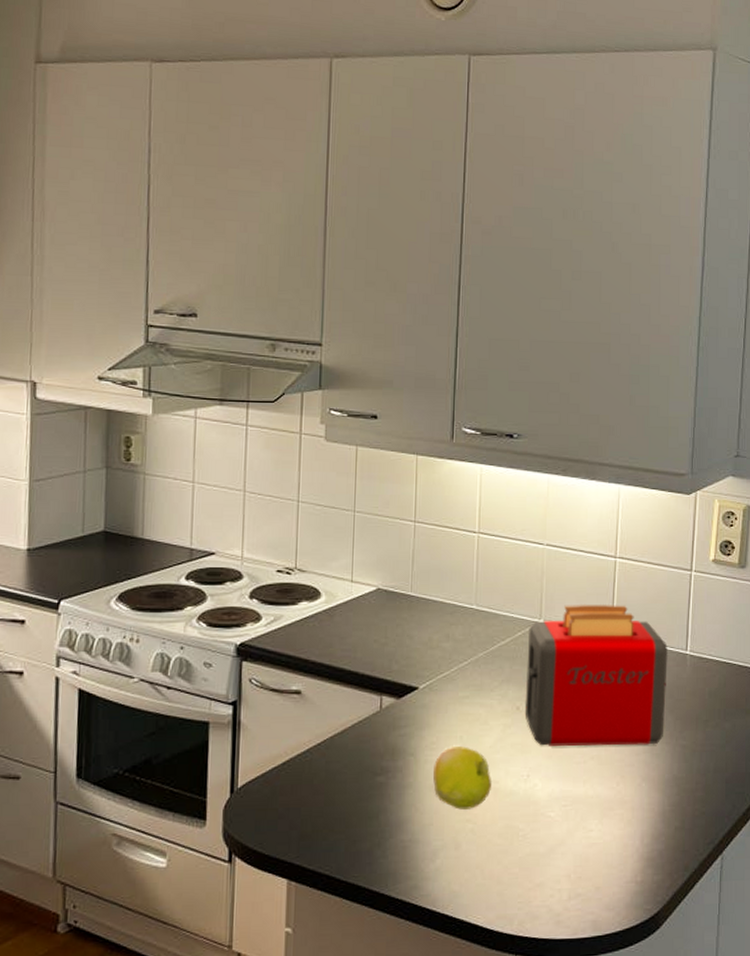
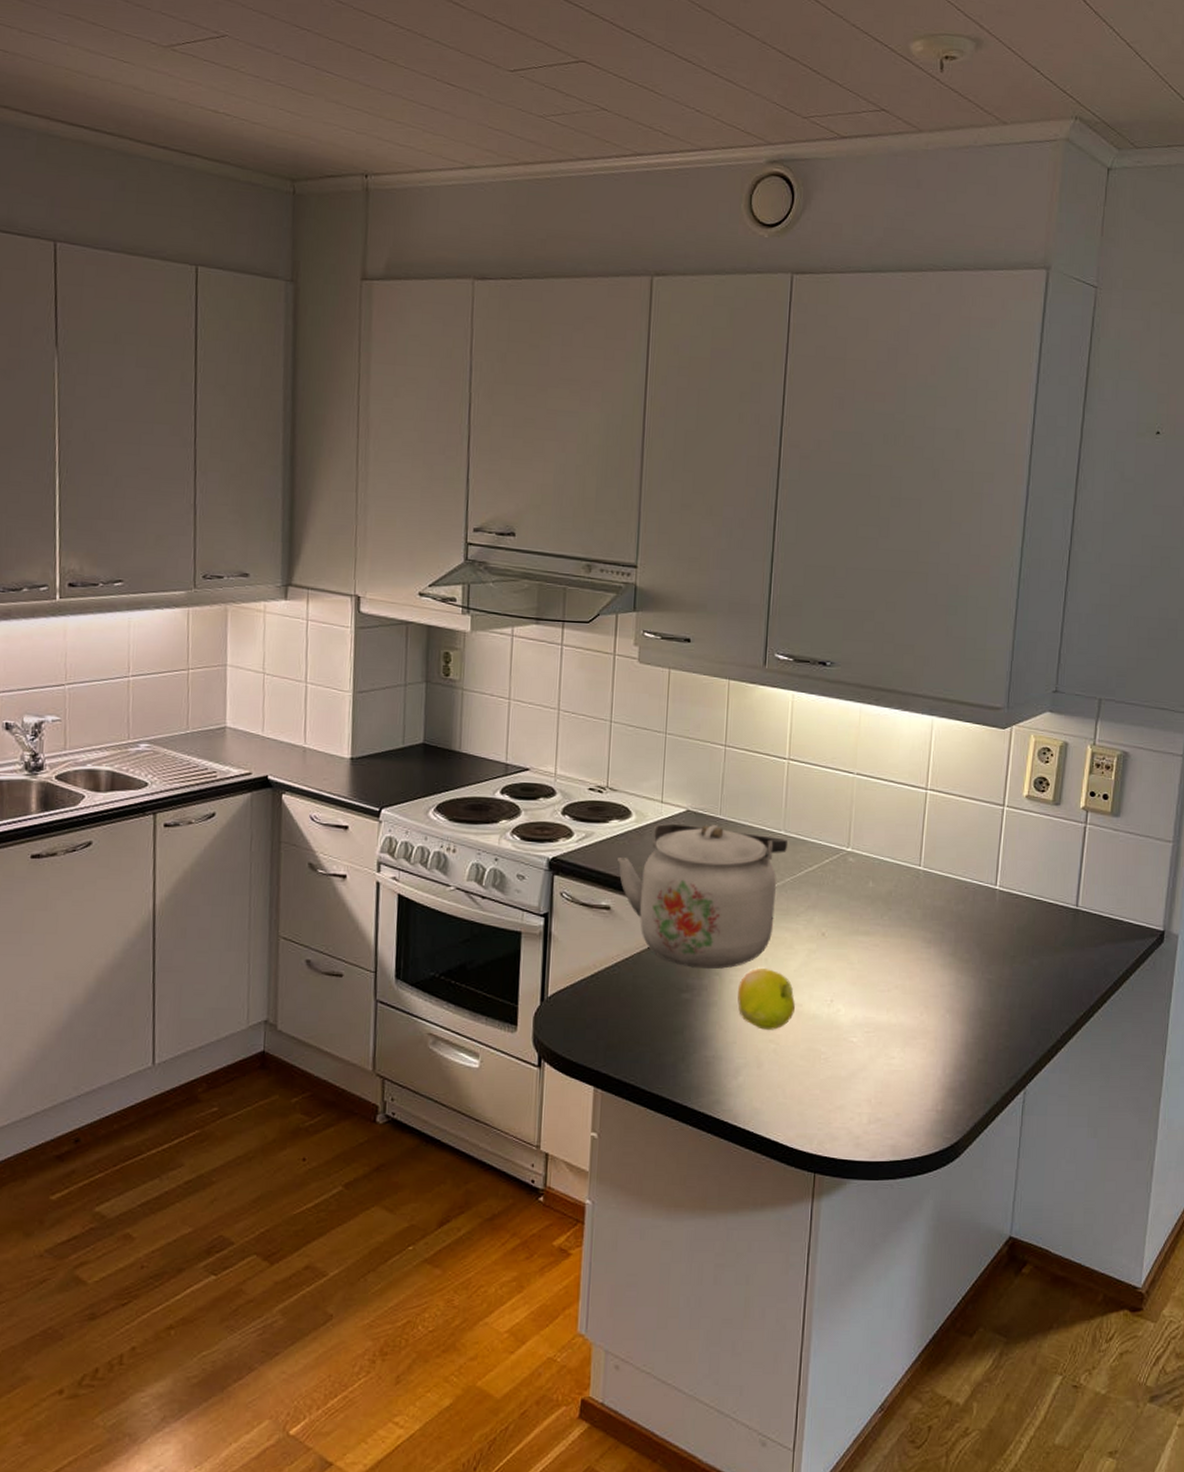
kettle: none [308,602,481,751] -> present [617,823,788,970]
toaster: present [524,605,668,747] -> none [830,834,977,977]

